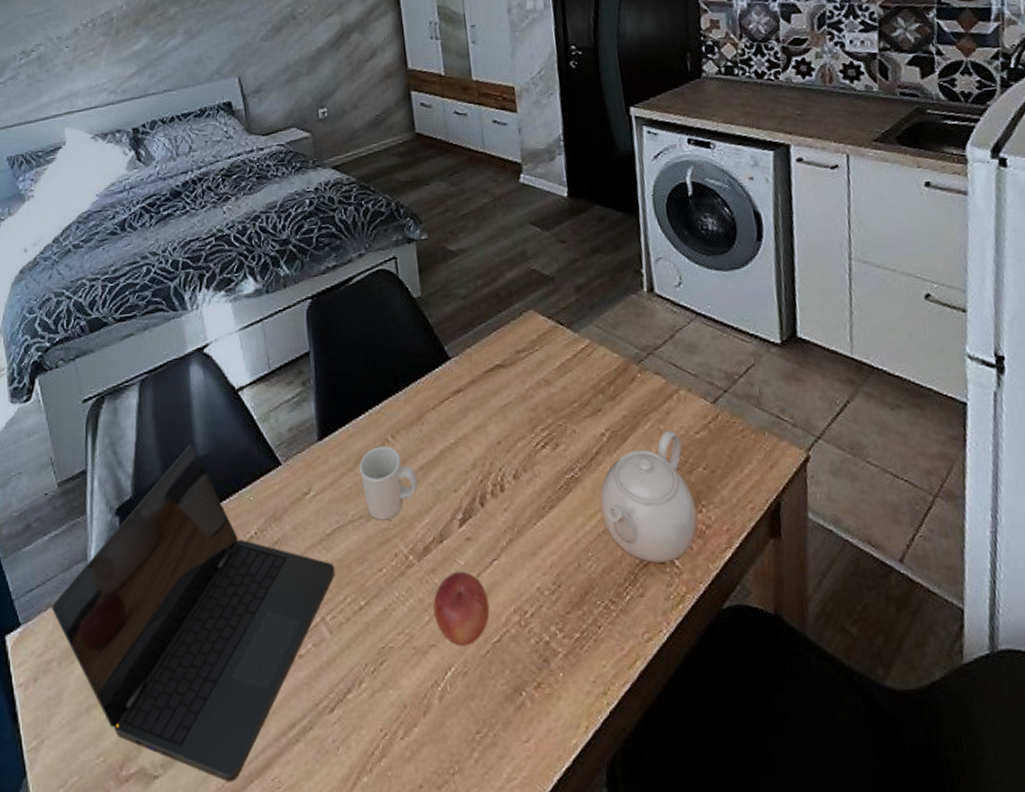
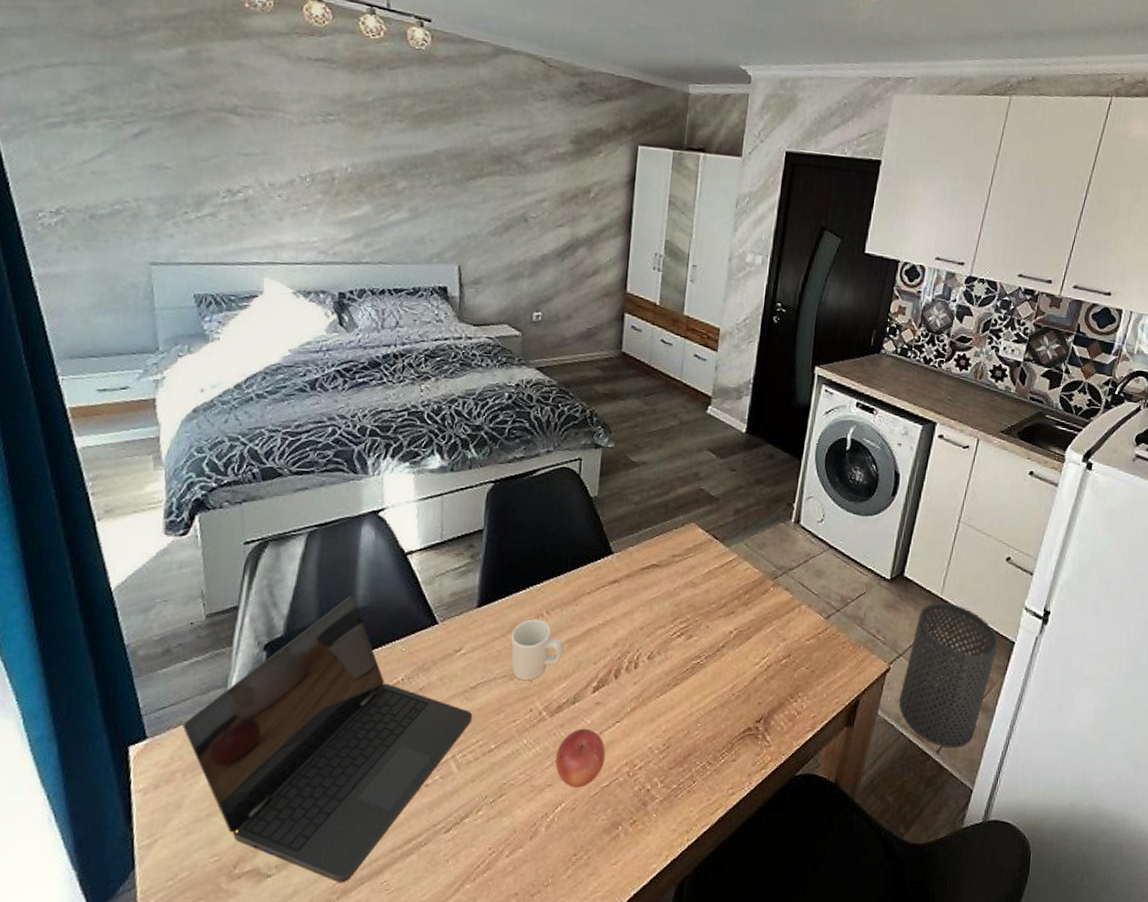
teapot: present [599,430,698,563] -> none [715,635,794,737]
trash can: none [829,363,946,554] -> present [899,602,999,749]

